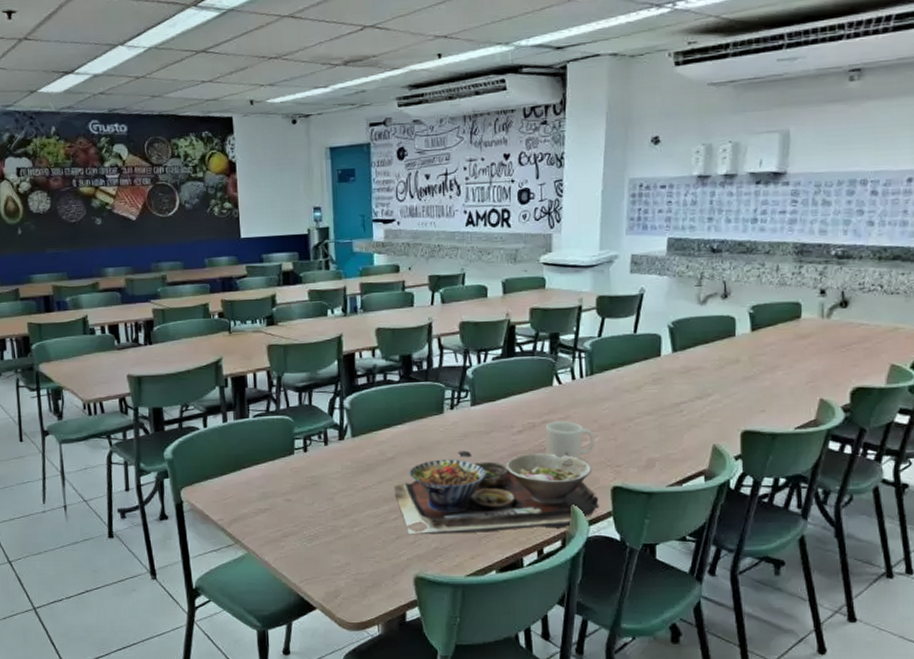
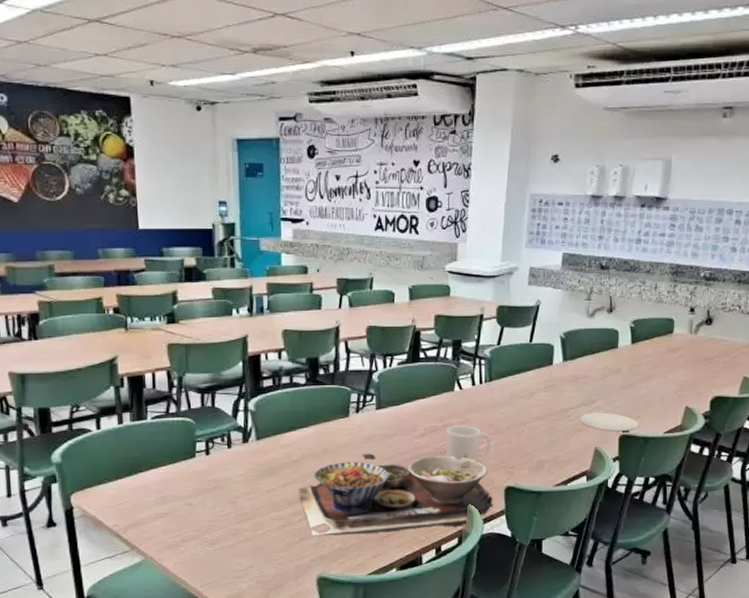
plate: none [695,406,764,428] -> present [580,412,639,432]

